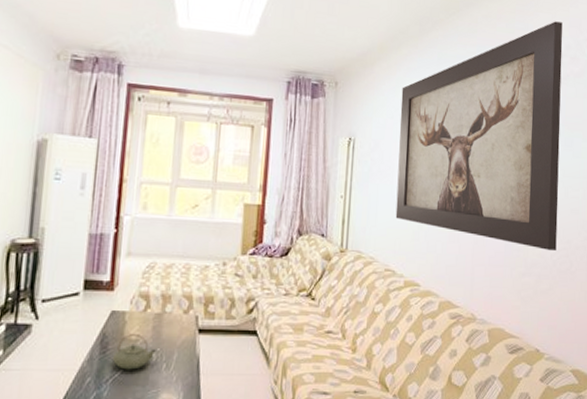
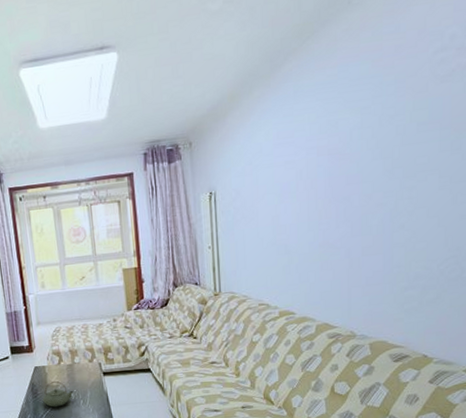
wall art: present [395,21,563,250] -> none [258,9,446,262]

